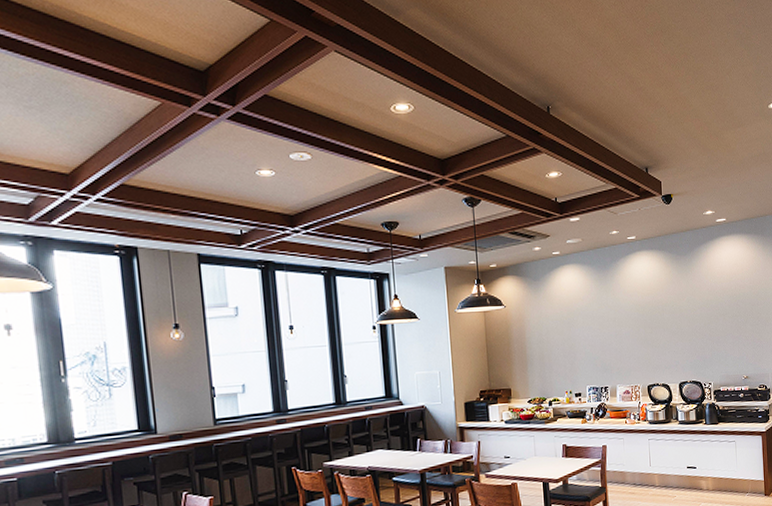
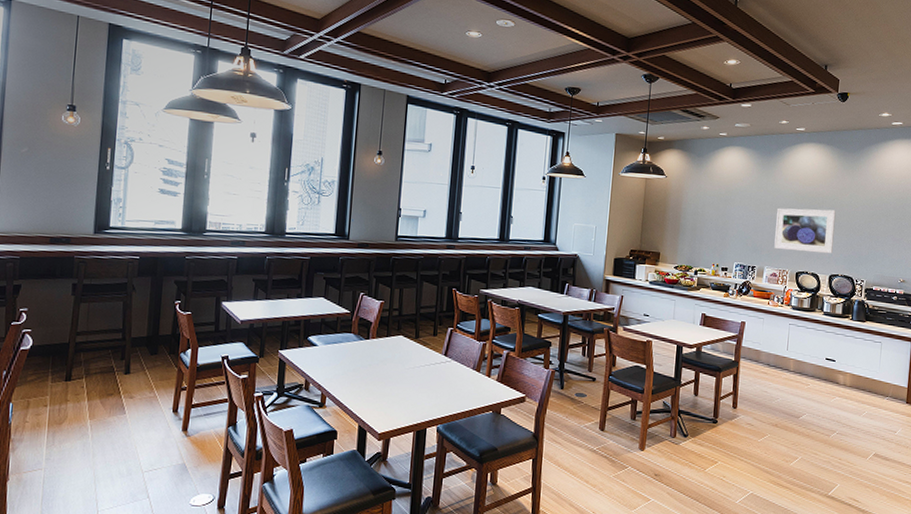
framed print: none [620,317,679,366] -> present [774,207,836,254]

